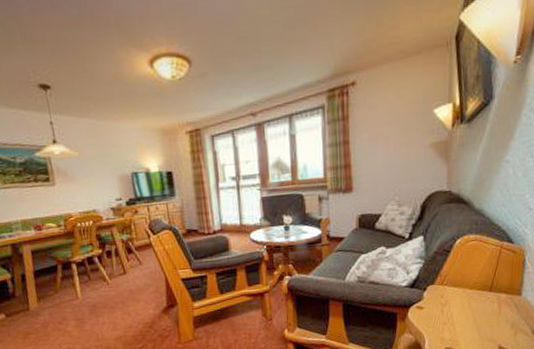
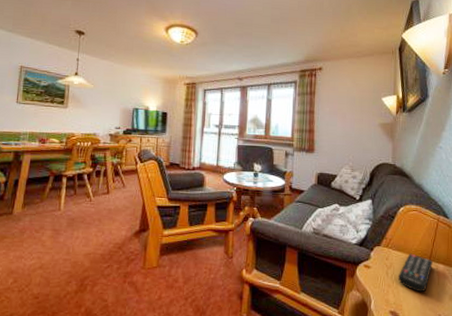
remote control: none [454,287,494,326] -> present [397,253,433,293]

